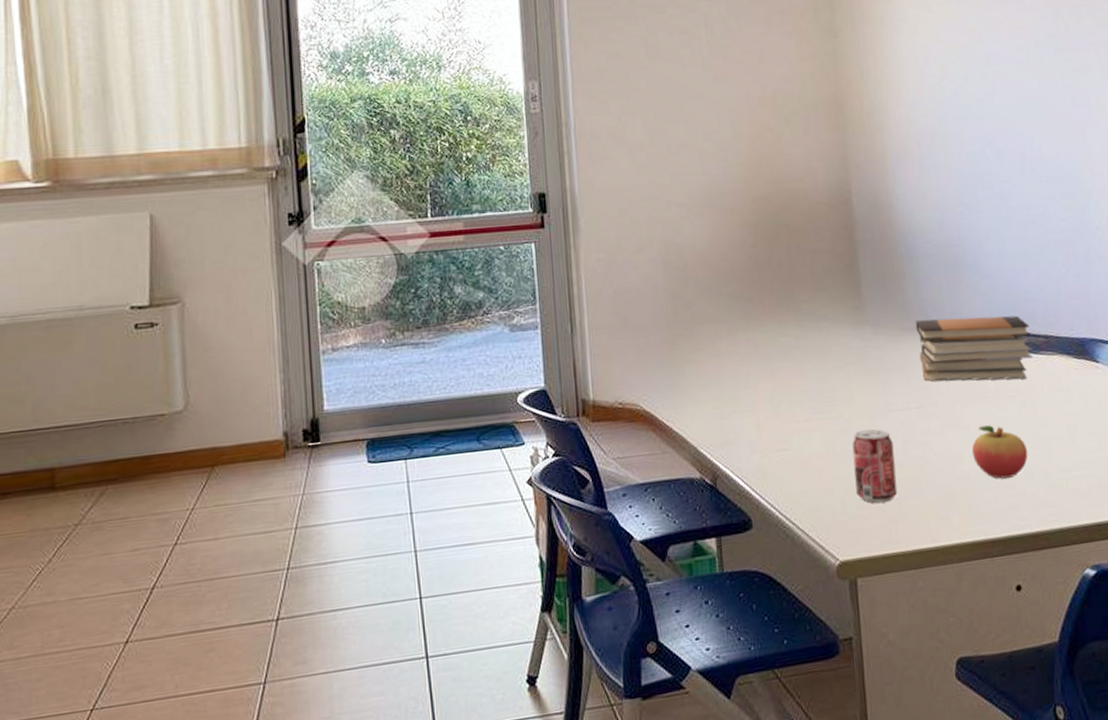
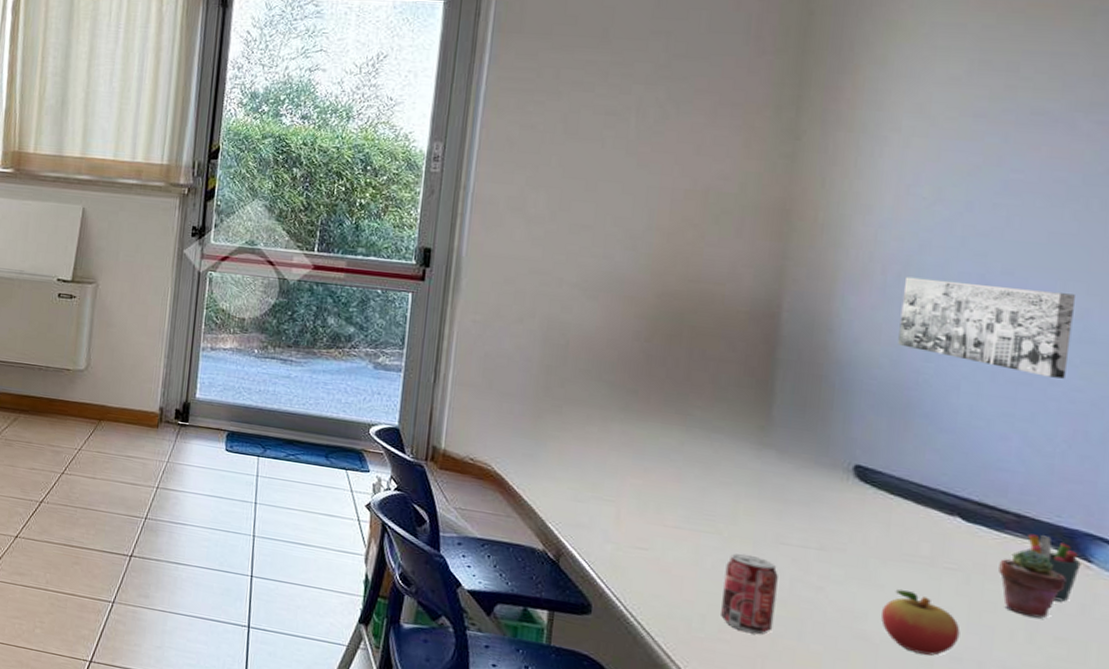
book stack: present [915,315,1033,382] -> none [832,457,997,555]
wall art: none [935,141,1054,214] -> present [898,276,1075,379]
potted succulent: none [1042,363,1087,421] -> present [999,549,1066,618]
pen holder: none [1055,348,1093,402] -> present [1026,534,1081,602]

